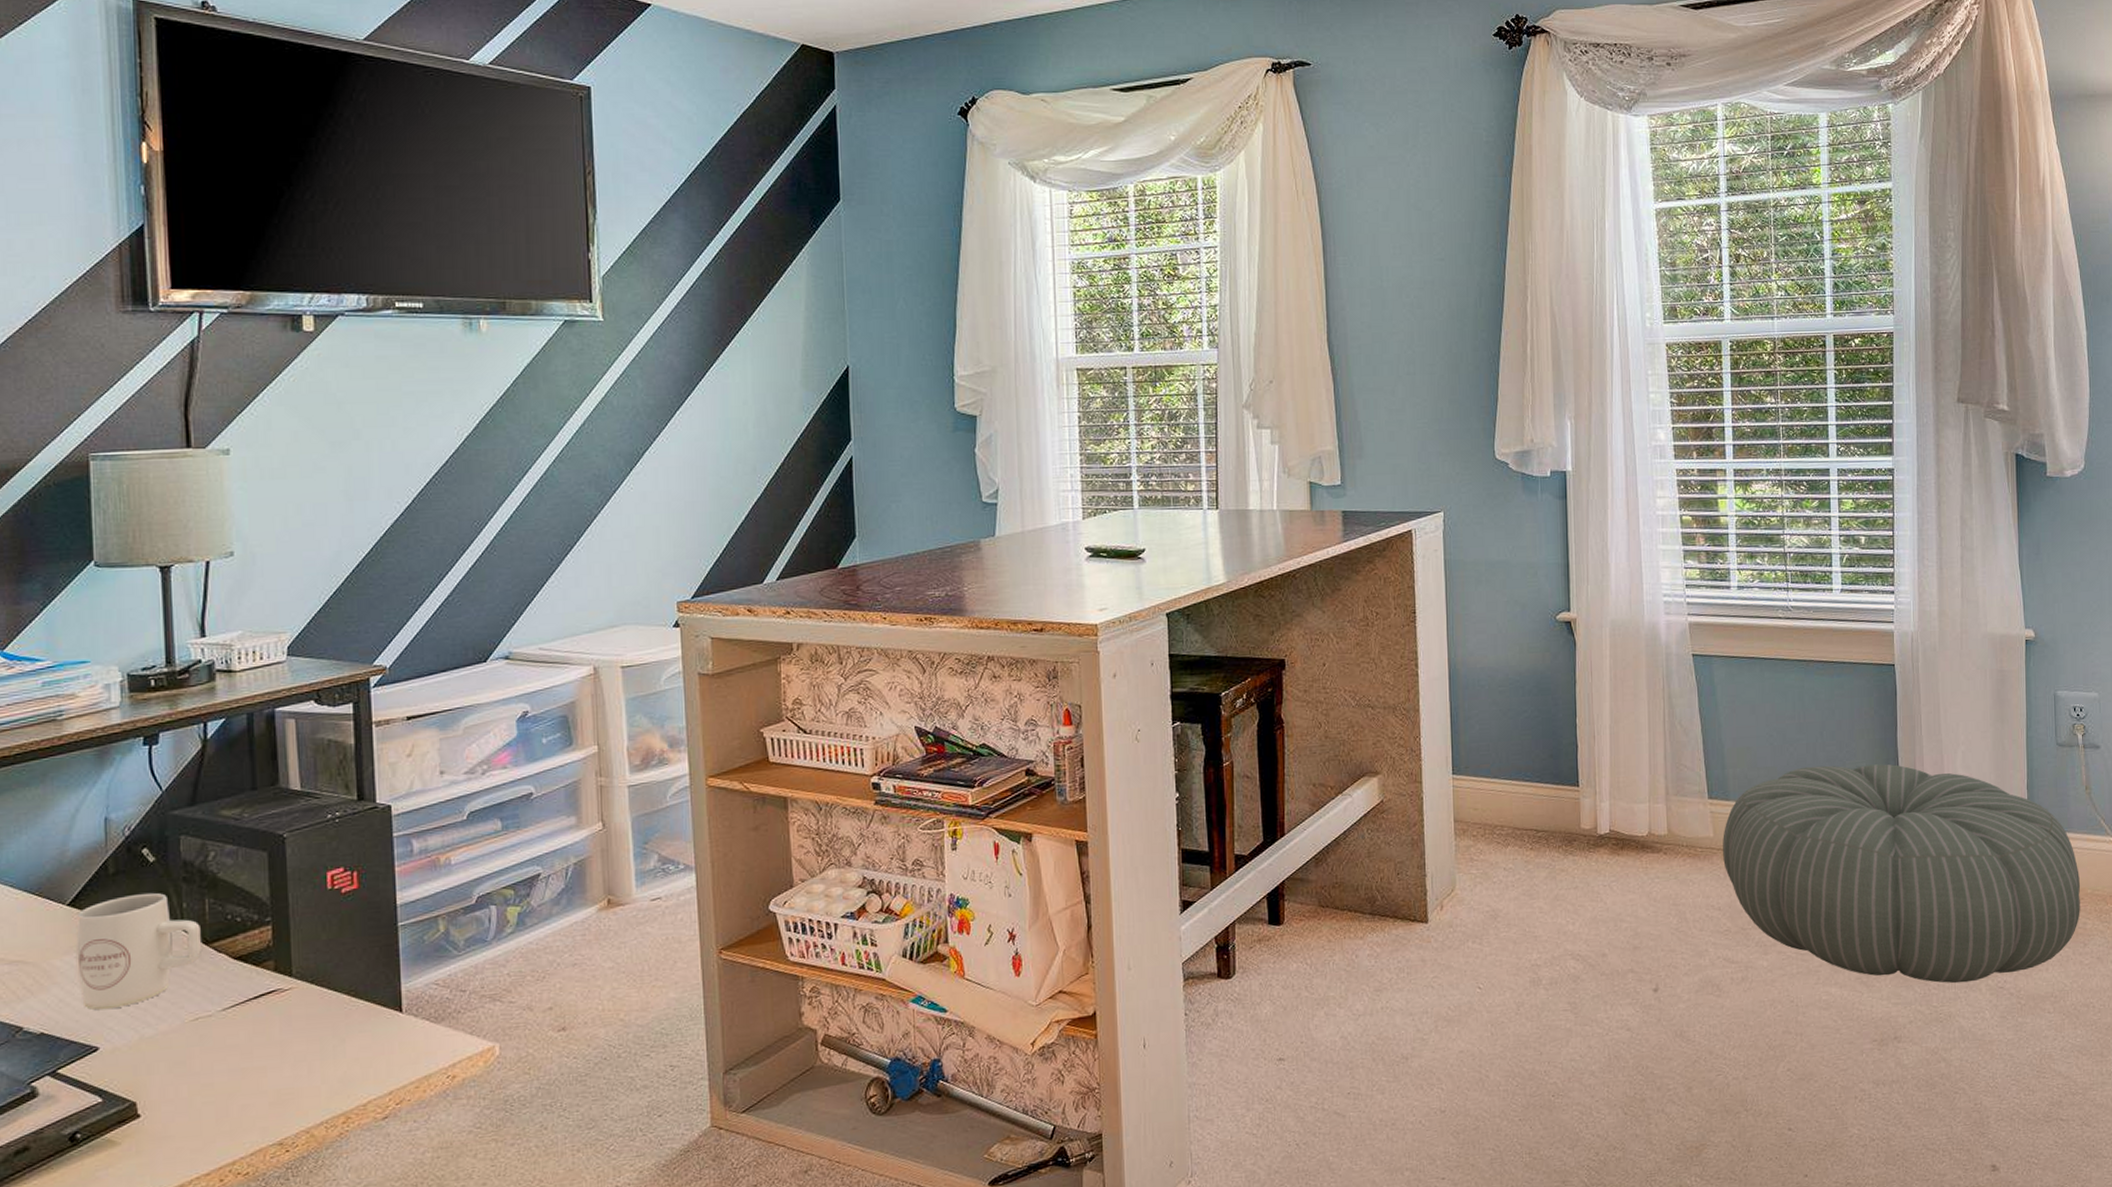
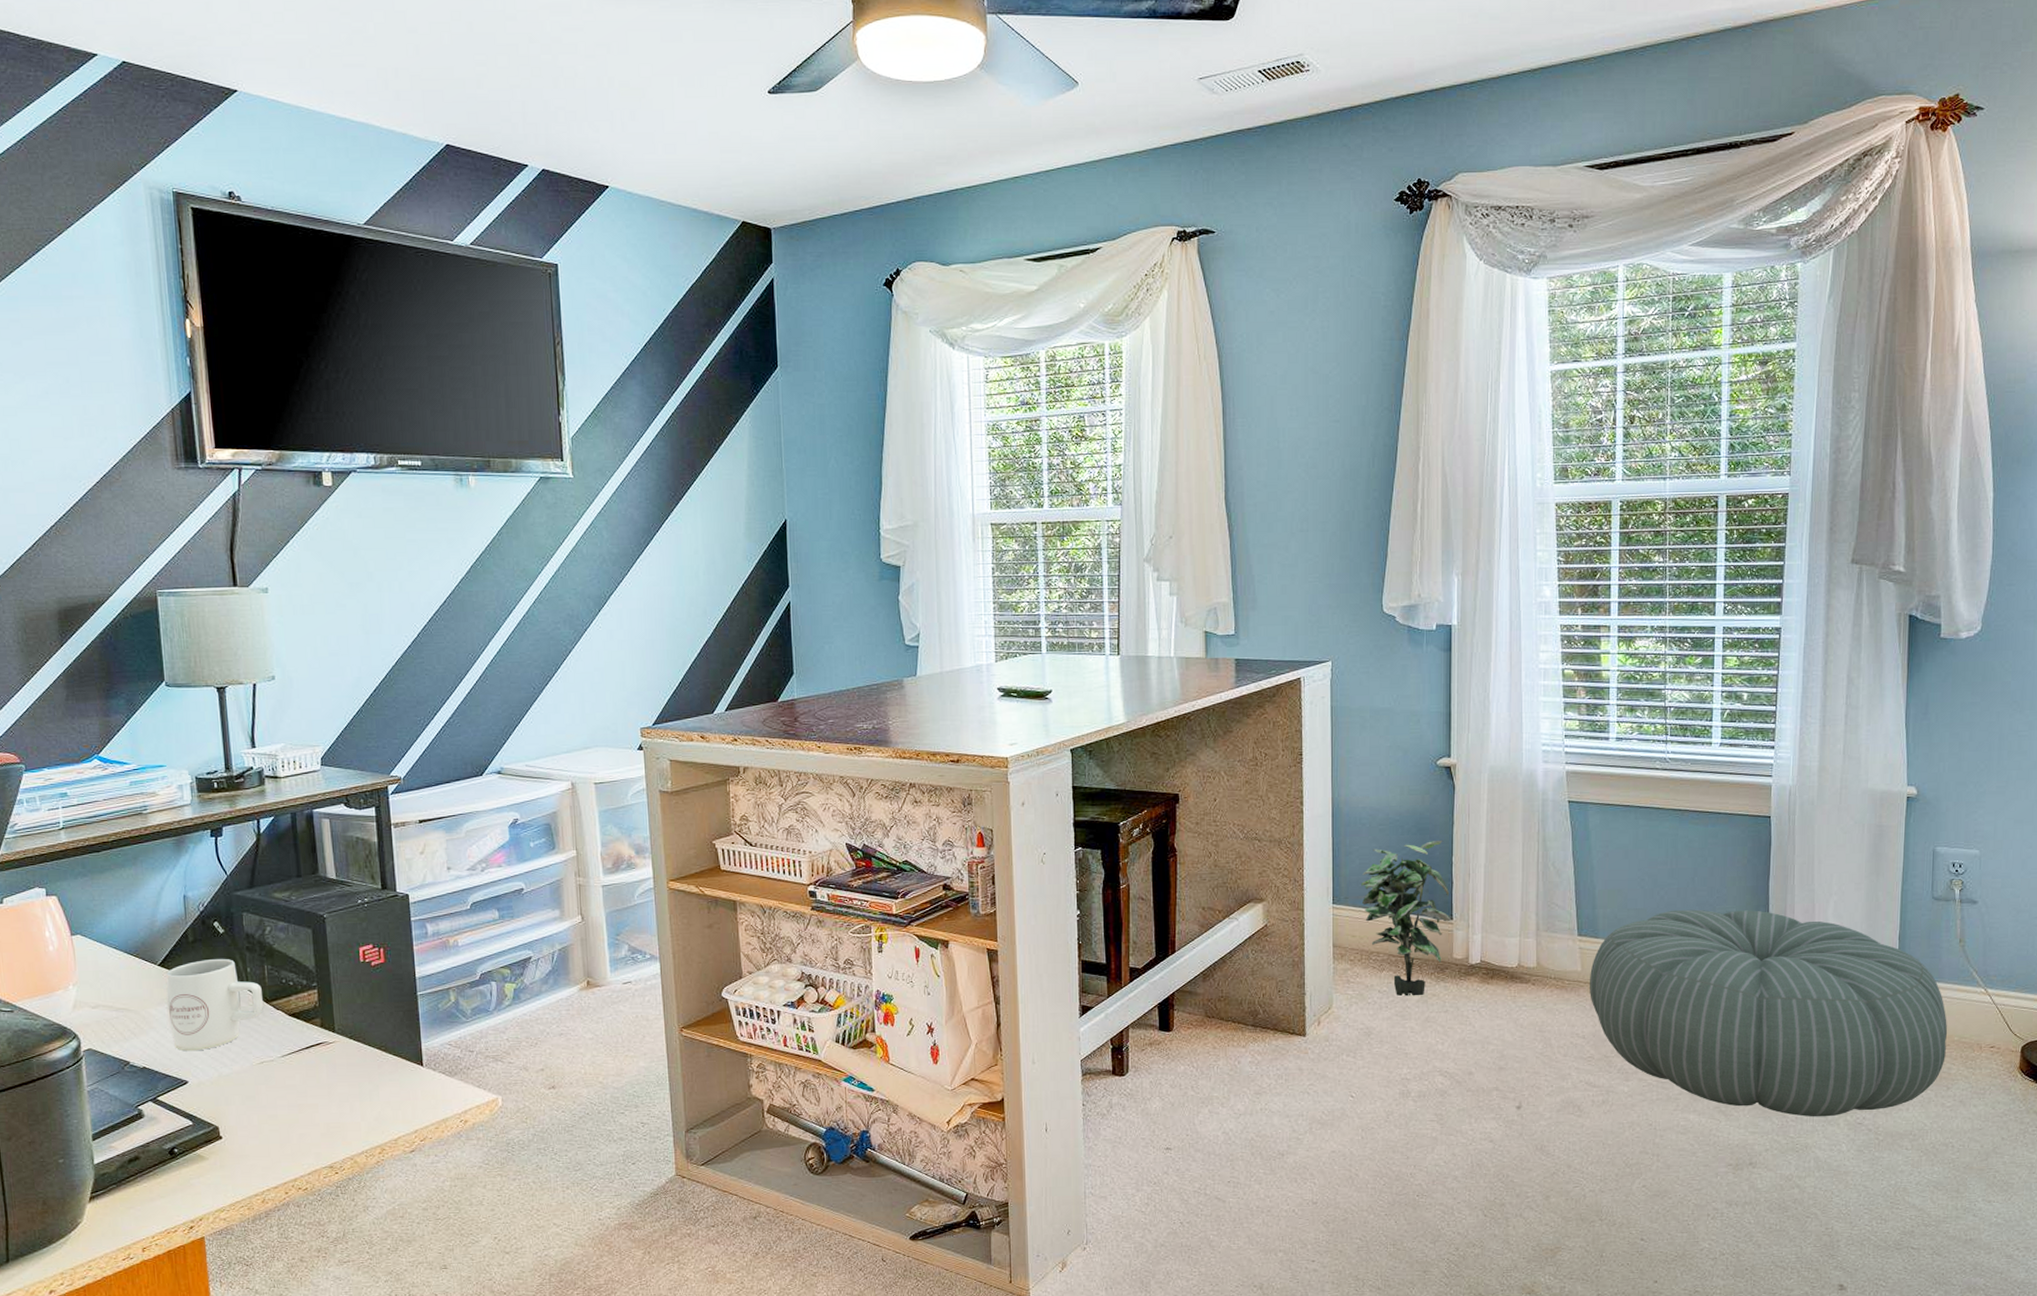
potted plant: none [1482,701,1578,873] -> present [1361,841,1452,997]

